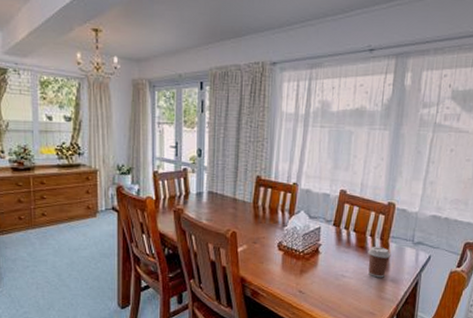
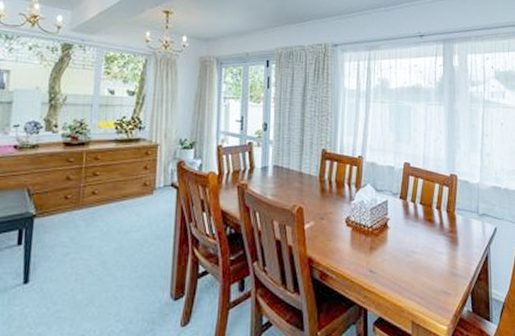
coffee cup: present [368,247,391,278] -> none [436,220,459,253]

